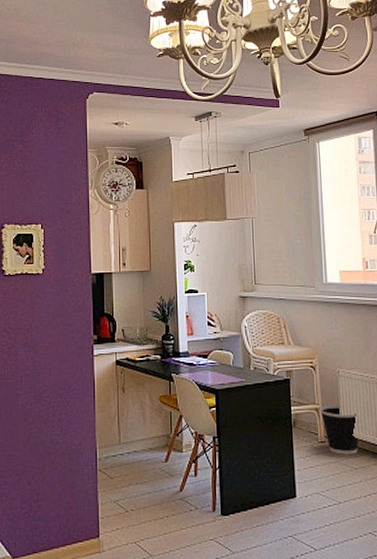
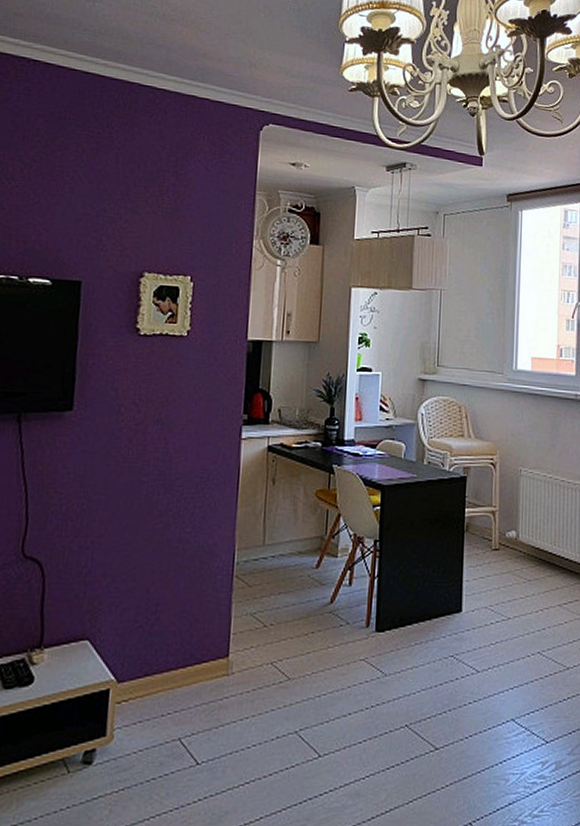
wastebasket: present [320,404,359,455] -> none [496,507,536,565]

